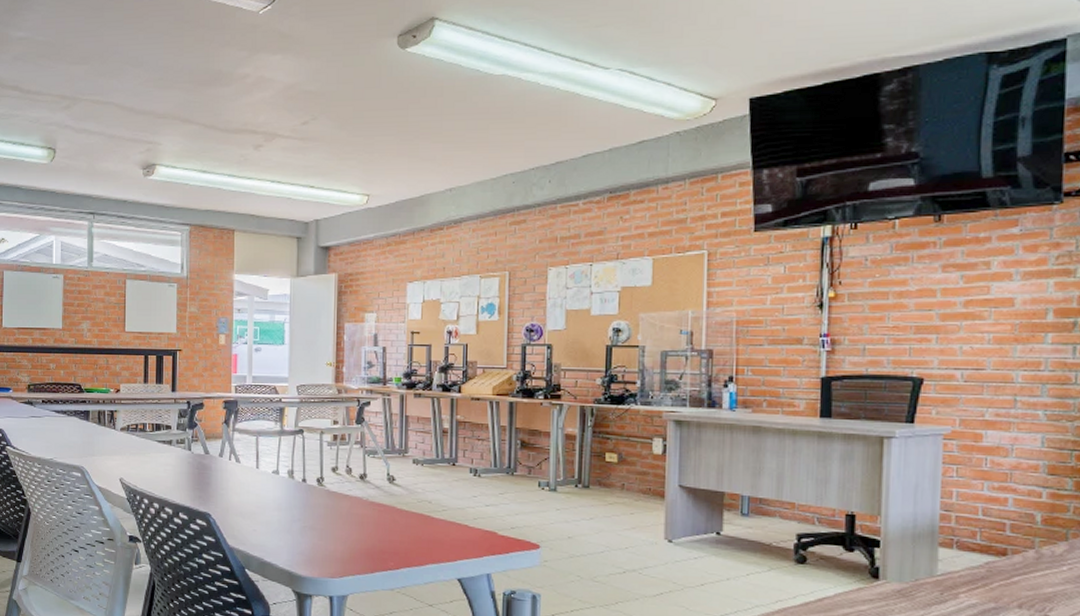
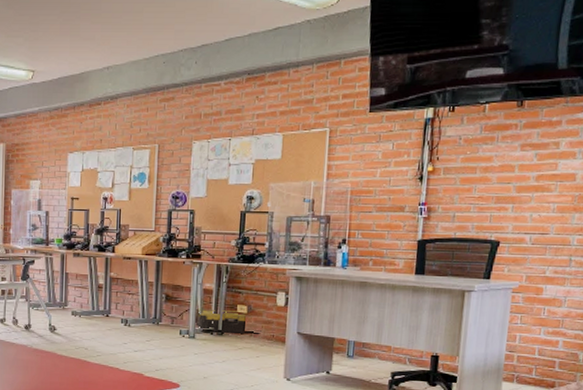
toolbox: none [558,458,636,488] -> present [197,309,262,335]

